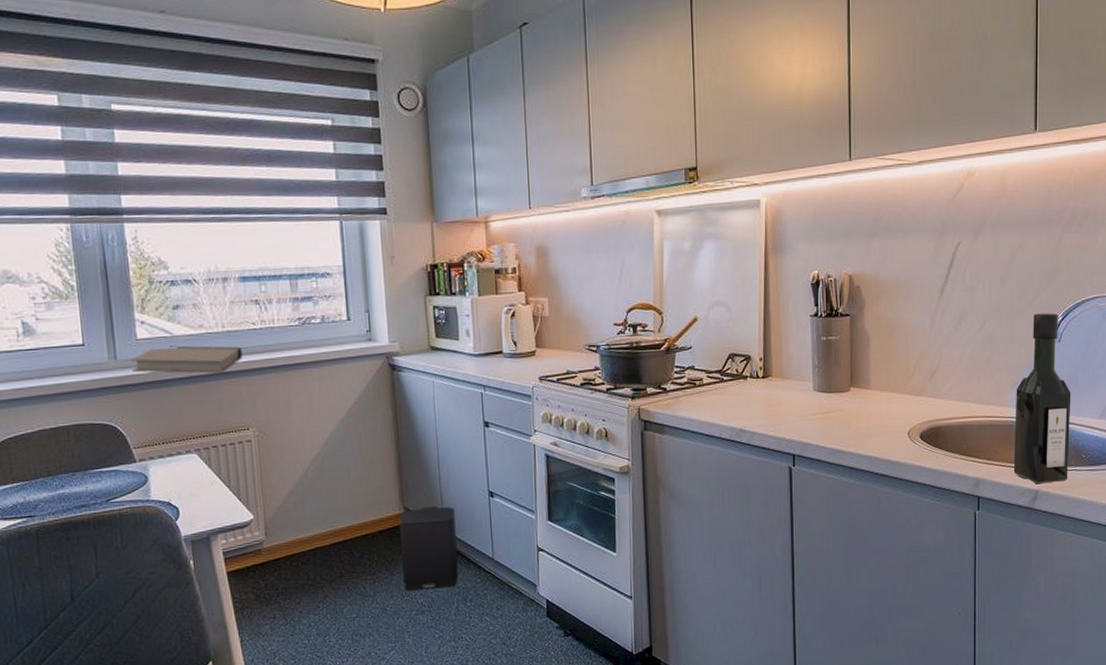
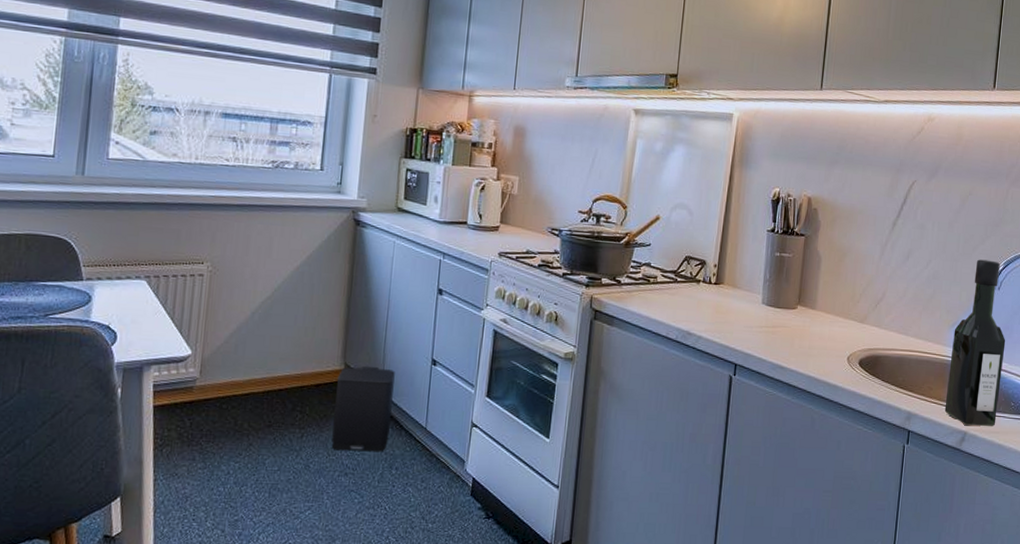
book: present [131,345,243,374] -> none [97,168,211,204]

